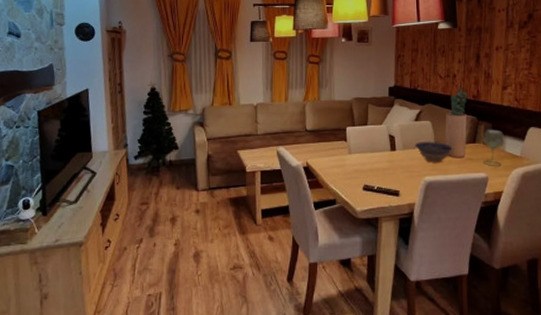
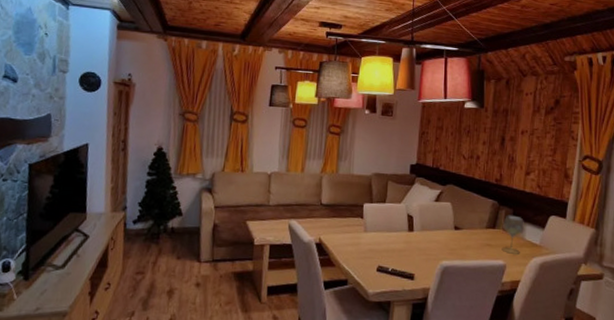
decorative bowl: present [415,141,454,162] -> none [433,223,473,246]
vase: present [445,84,468,158] -> none [465,166,491,244]

